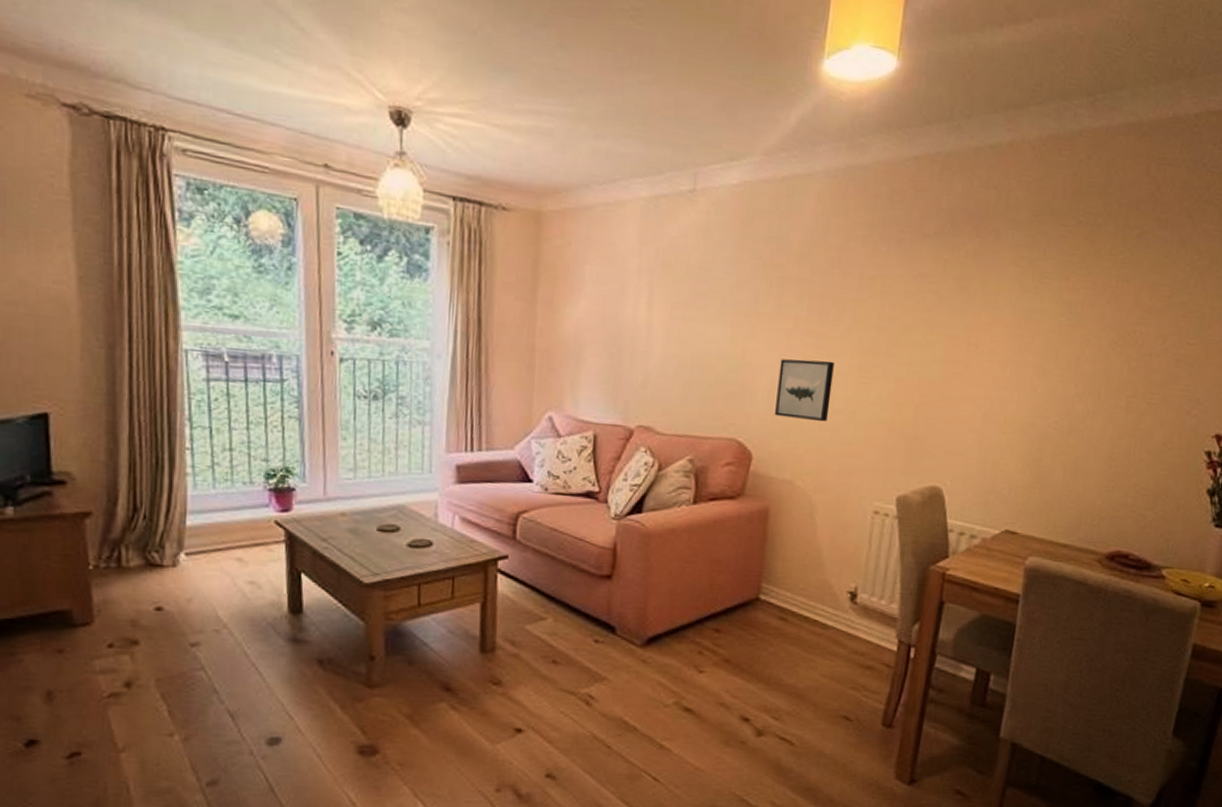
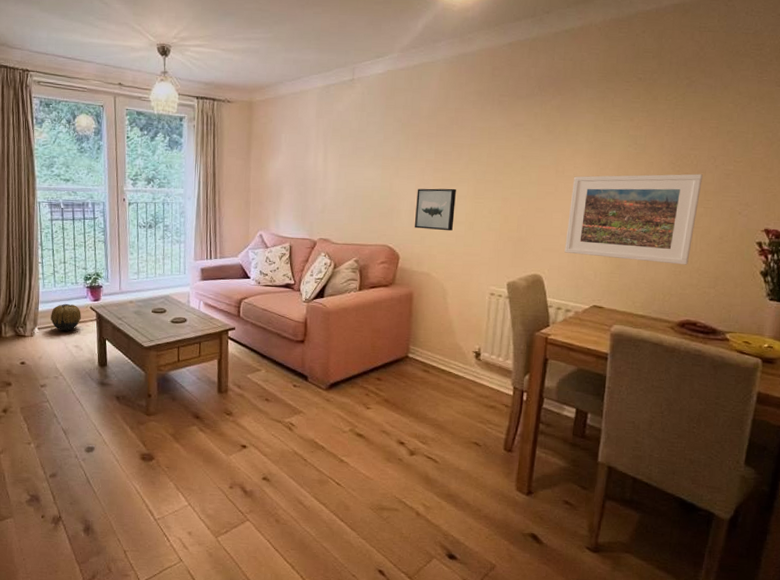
decorative ball: none [207,514,260,558] -> present [51,303,81,331]
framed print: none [973,352,1148,479] -> present [564,174,703,265]

